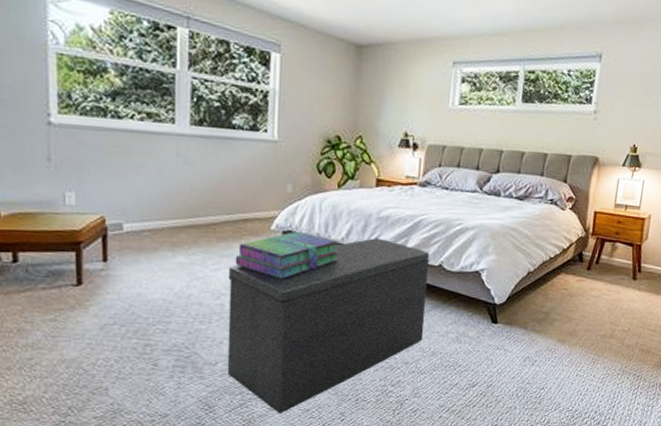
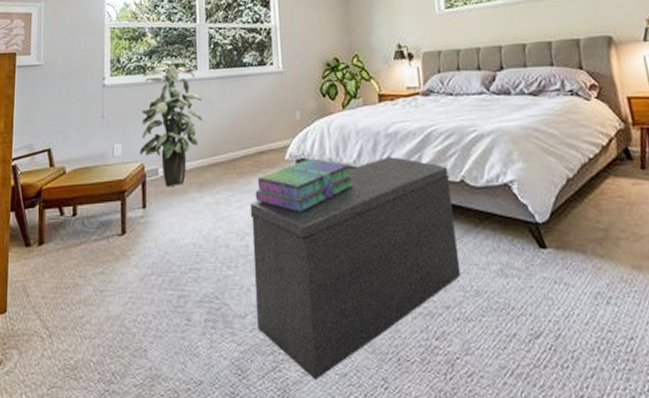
indoor plant: none [98,105,180,243] -> present [139,60,203,186]

